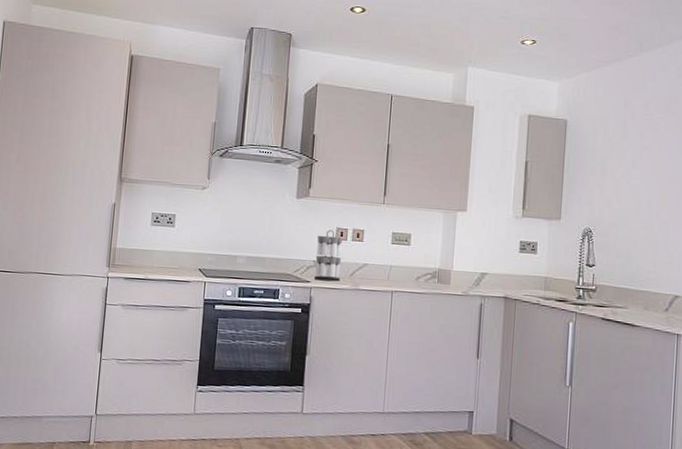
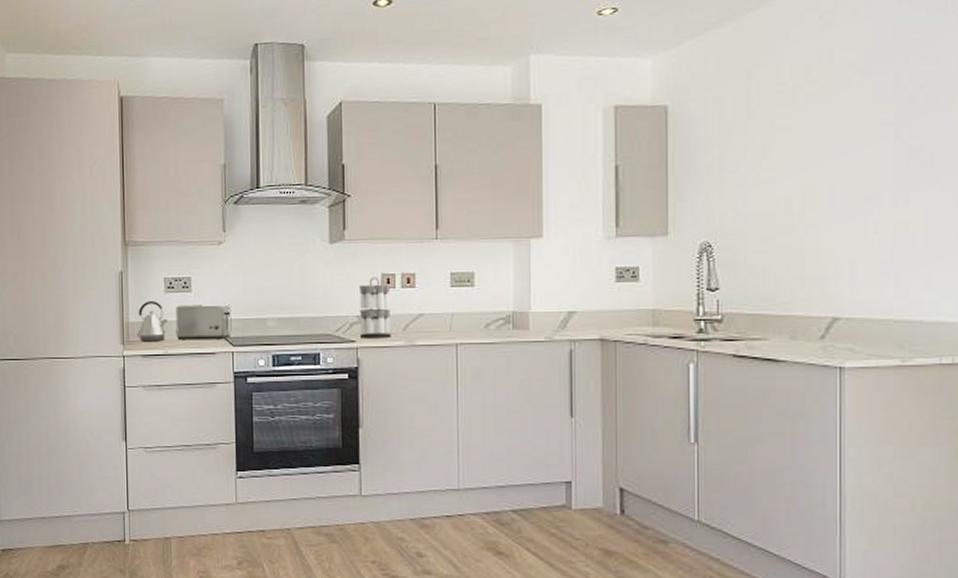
kettle: none [122,231,151,268] -> present [137,300,167,342]
toaster: none [157,238,208,271] -> present [175,304,232,340]

